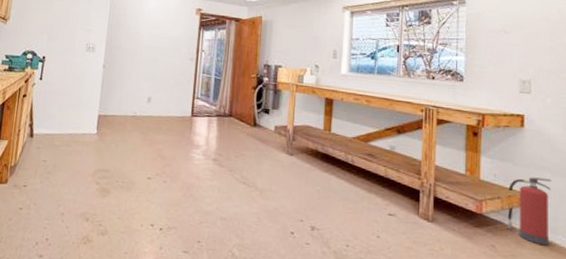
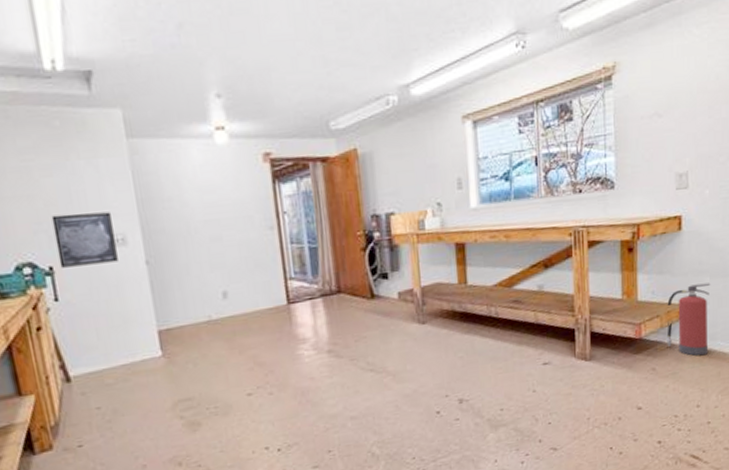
wall art: none [50,24,90,62] -> present [51,212,118,268]

